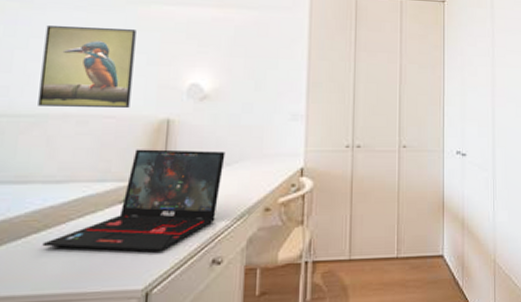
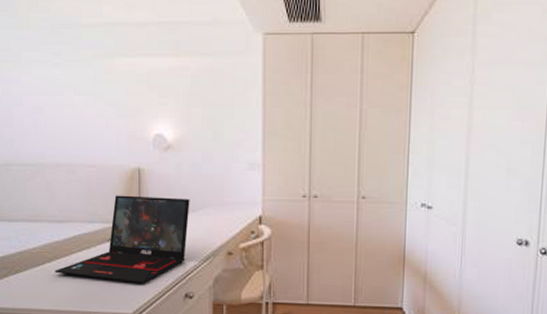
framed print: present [38,26,136,109] -> none [33,83,107,159]

